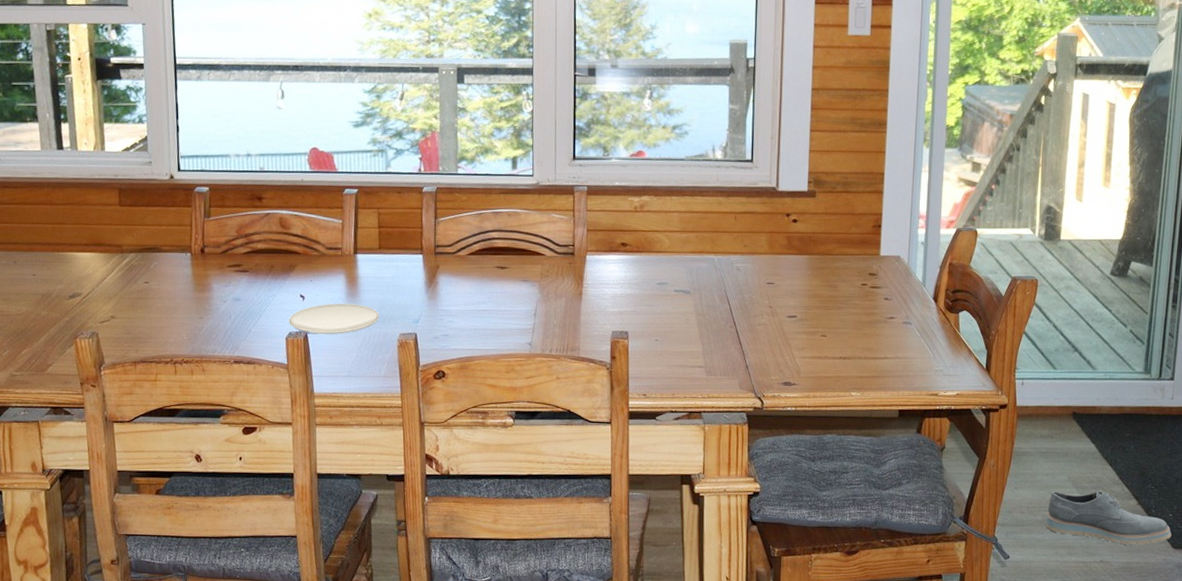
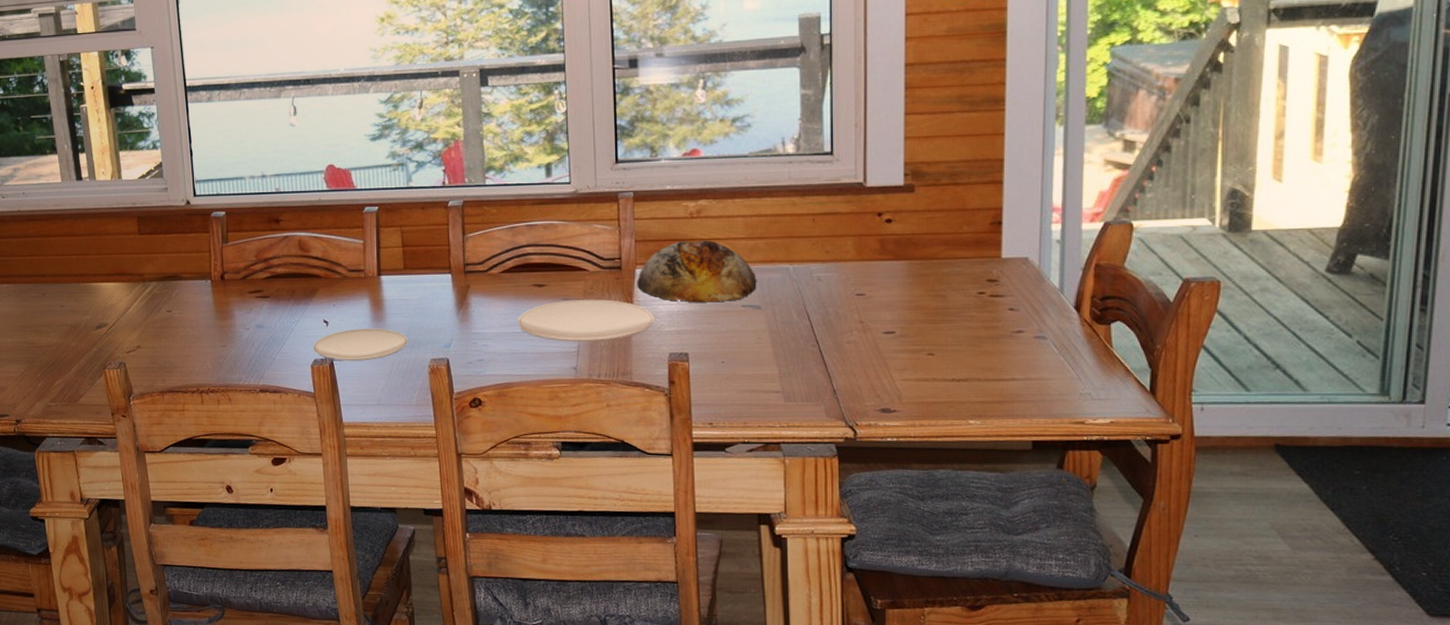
plate: none [481,281,601,321] -> present [517,299,655,343]
bread: none [587,231,688,287] -> present [637,240,757,302]
shoe: present [1046,490,1172,545] -> none [1240,540,1426,610]

